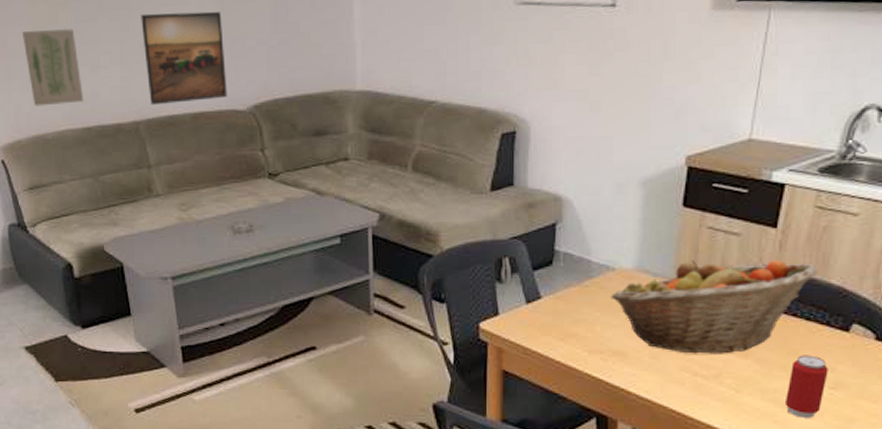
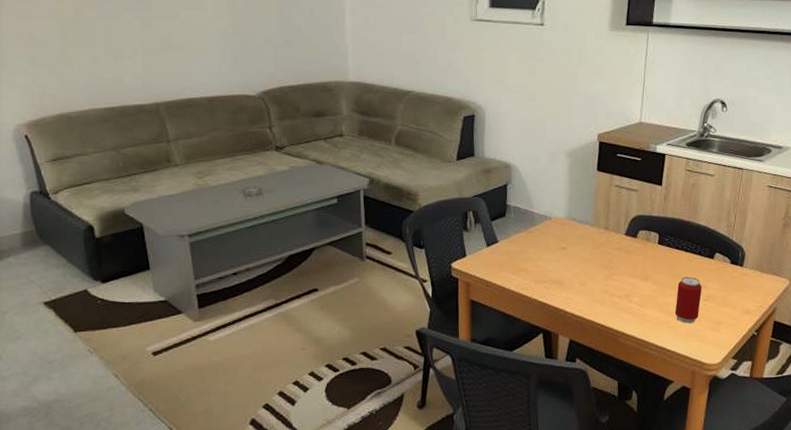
wall art: present [22,28,84,107] -> none [49,23,108,89]
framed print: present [141,11,228,106] -> none [162,14,240,90]
fruit basket: present [611,260,817,354] -> none [549,208,690,280]

